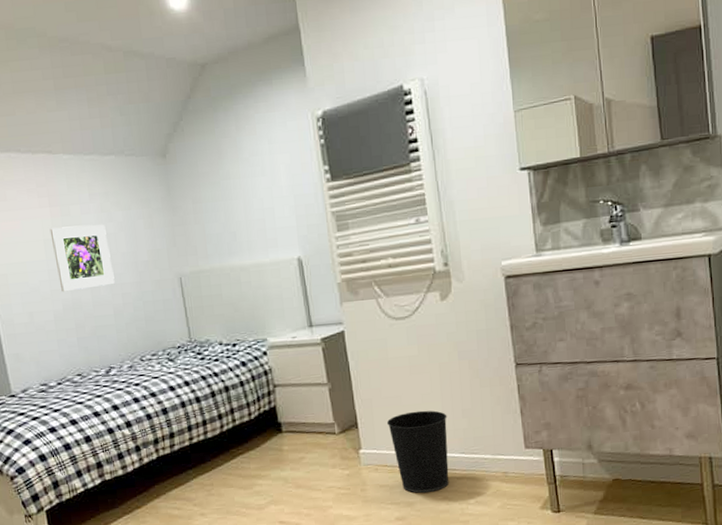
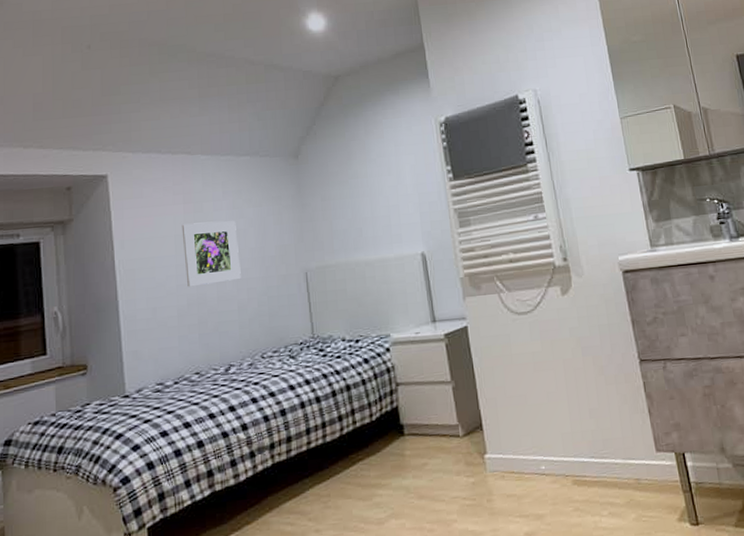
wastebasket: present [386,410,450,493] -> none [512,410,580,504]

